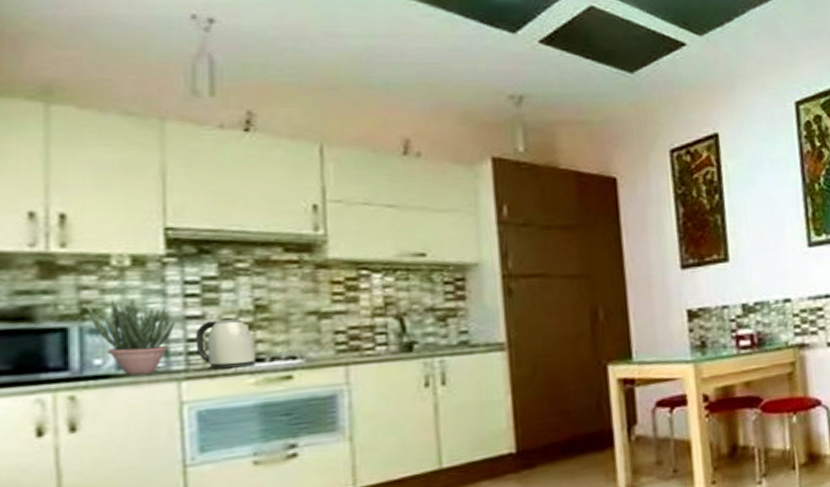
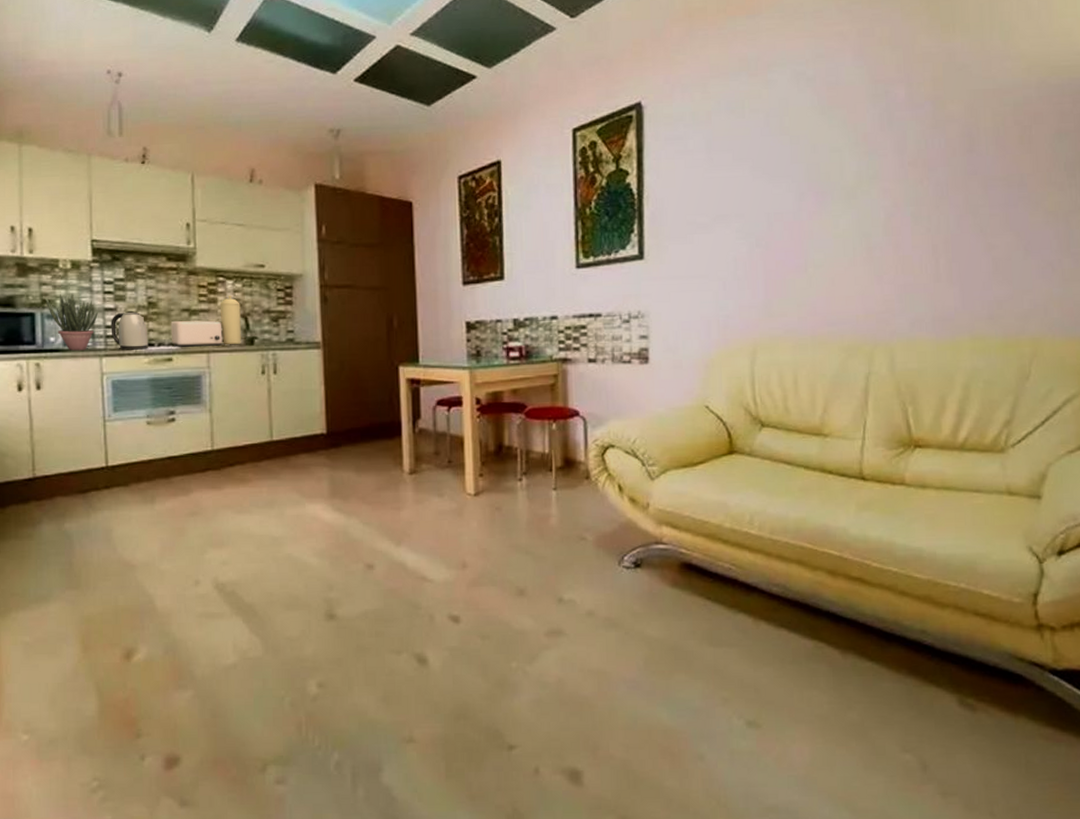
toaster: none [289,324,368,361] -> present [170,320,223,347]
canister: none [363,291,395,355] -> present [220,295,241,345]

